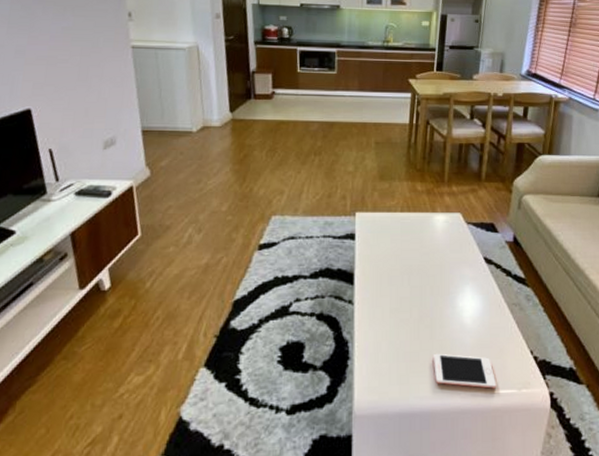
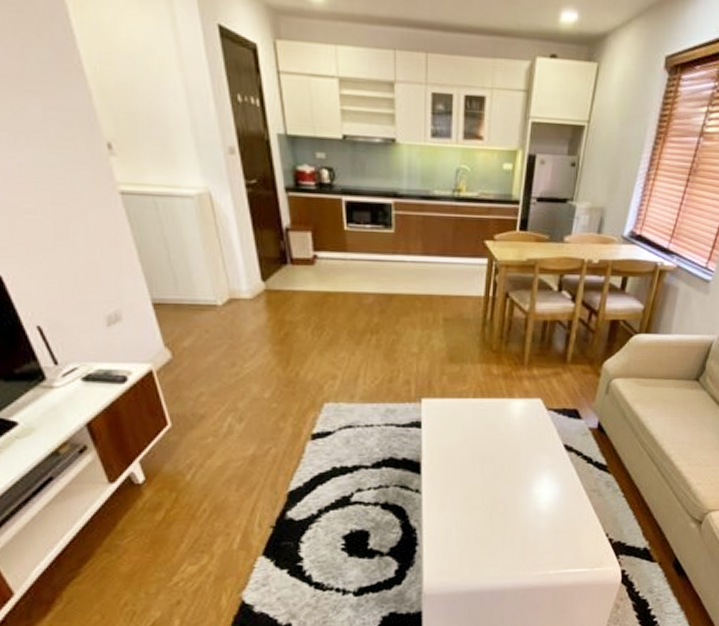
cell phone: present [434,353,497,389] -> none [506,538,569,568]

